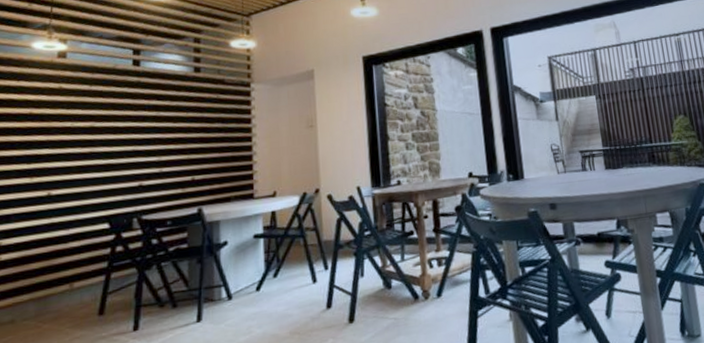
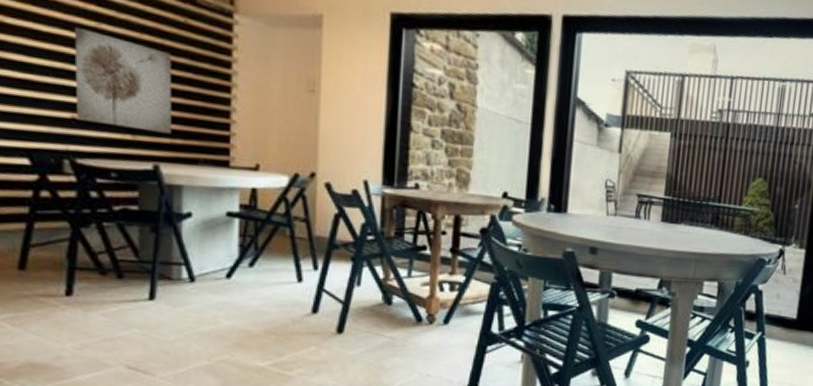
wall art: none [142,118,210,186] -> present [75,26,172,134]

